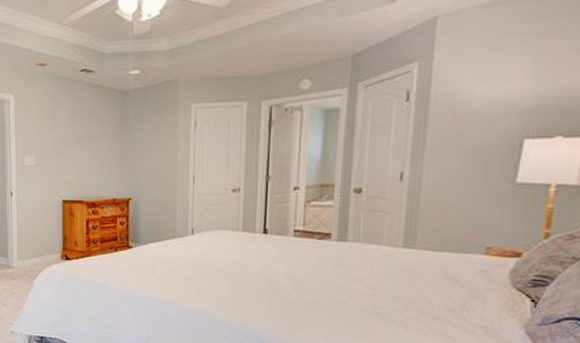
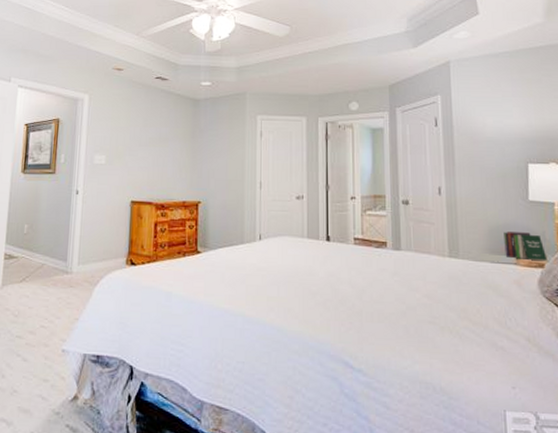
books: none [473,219,528,250] -> present [504,232,548,262]

